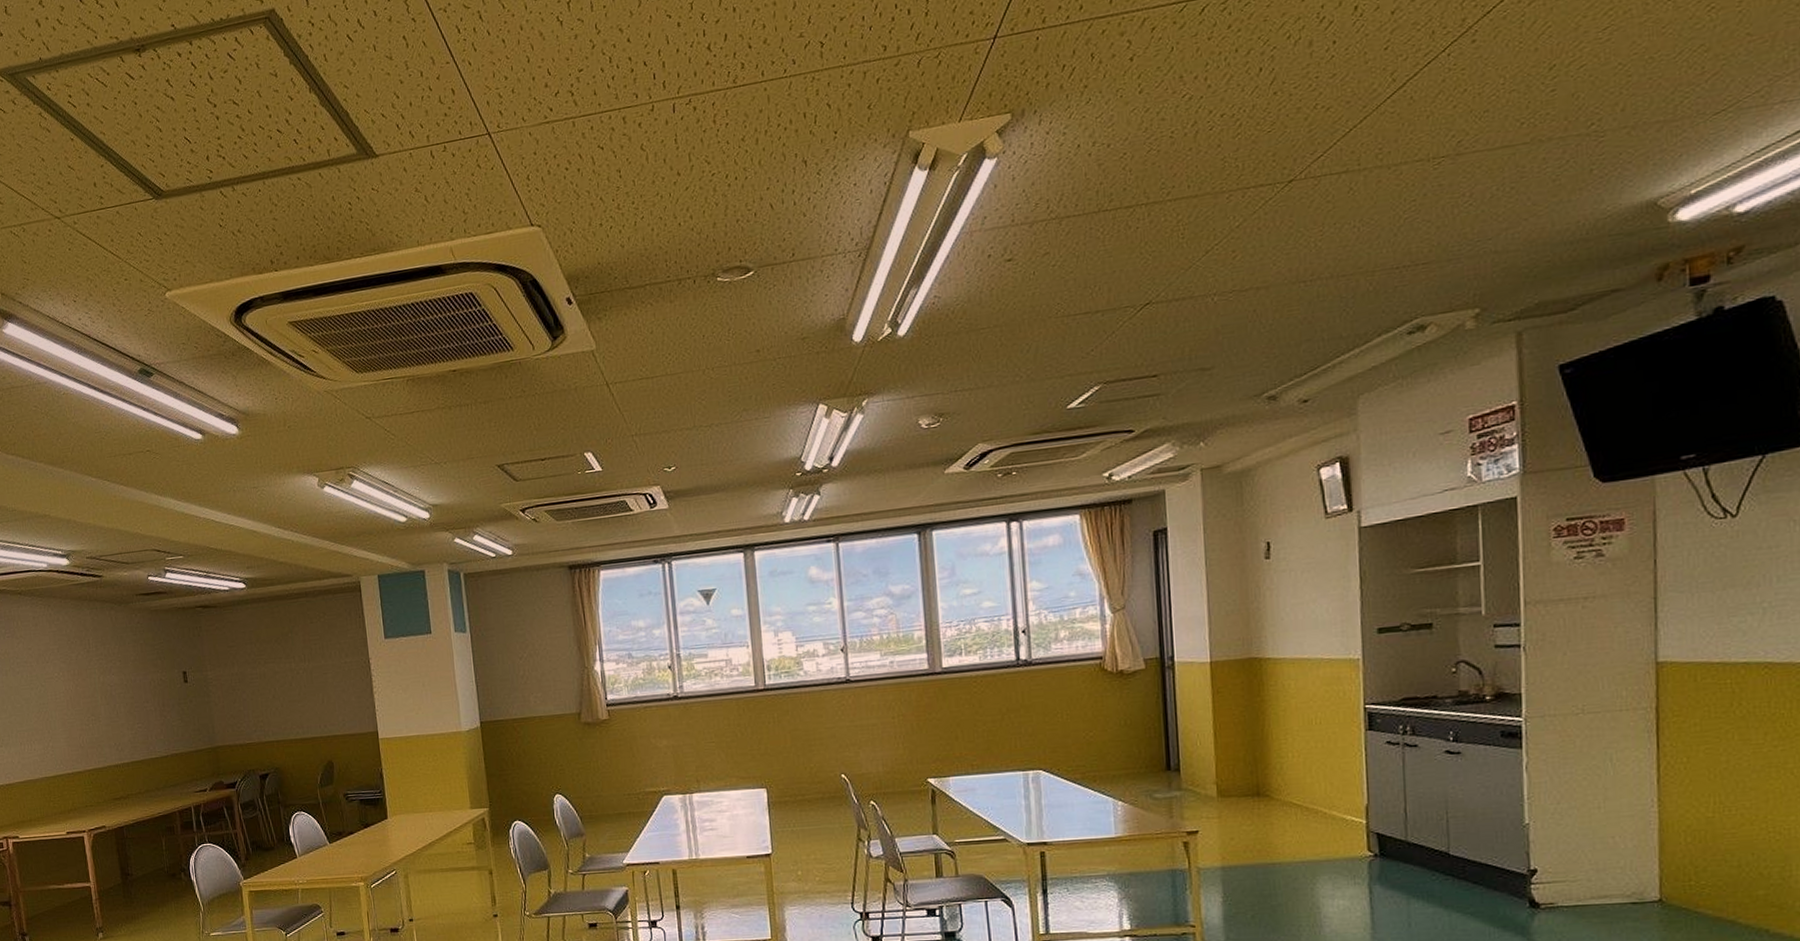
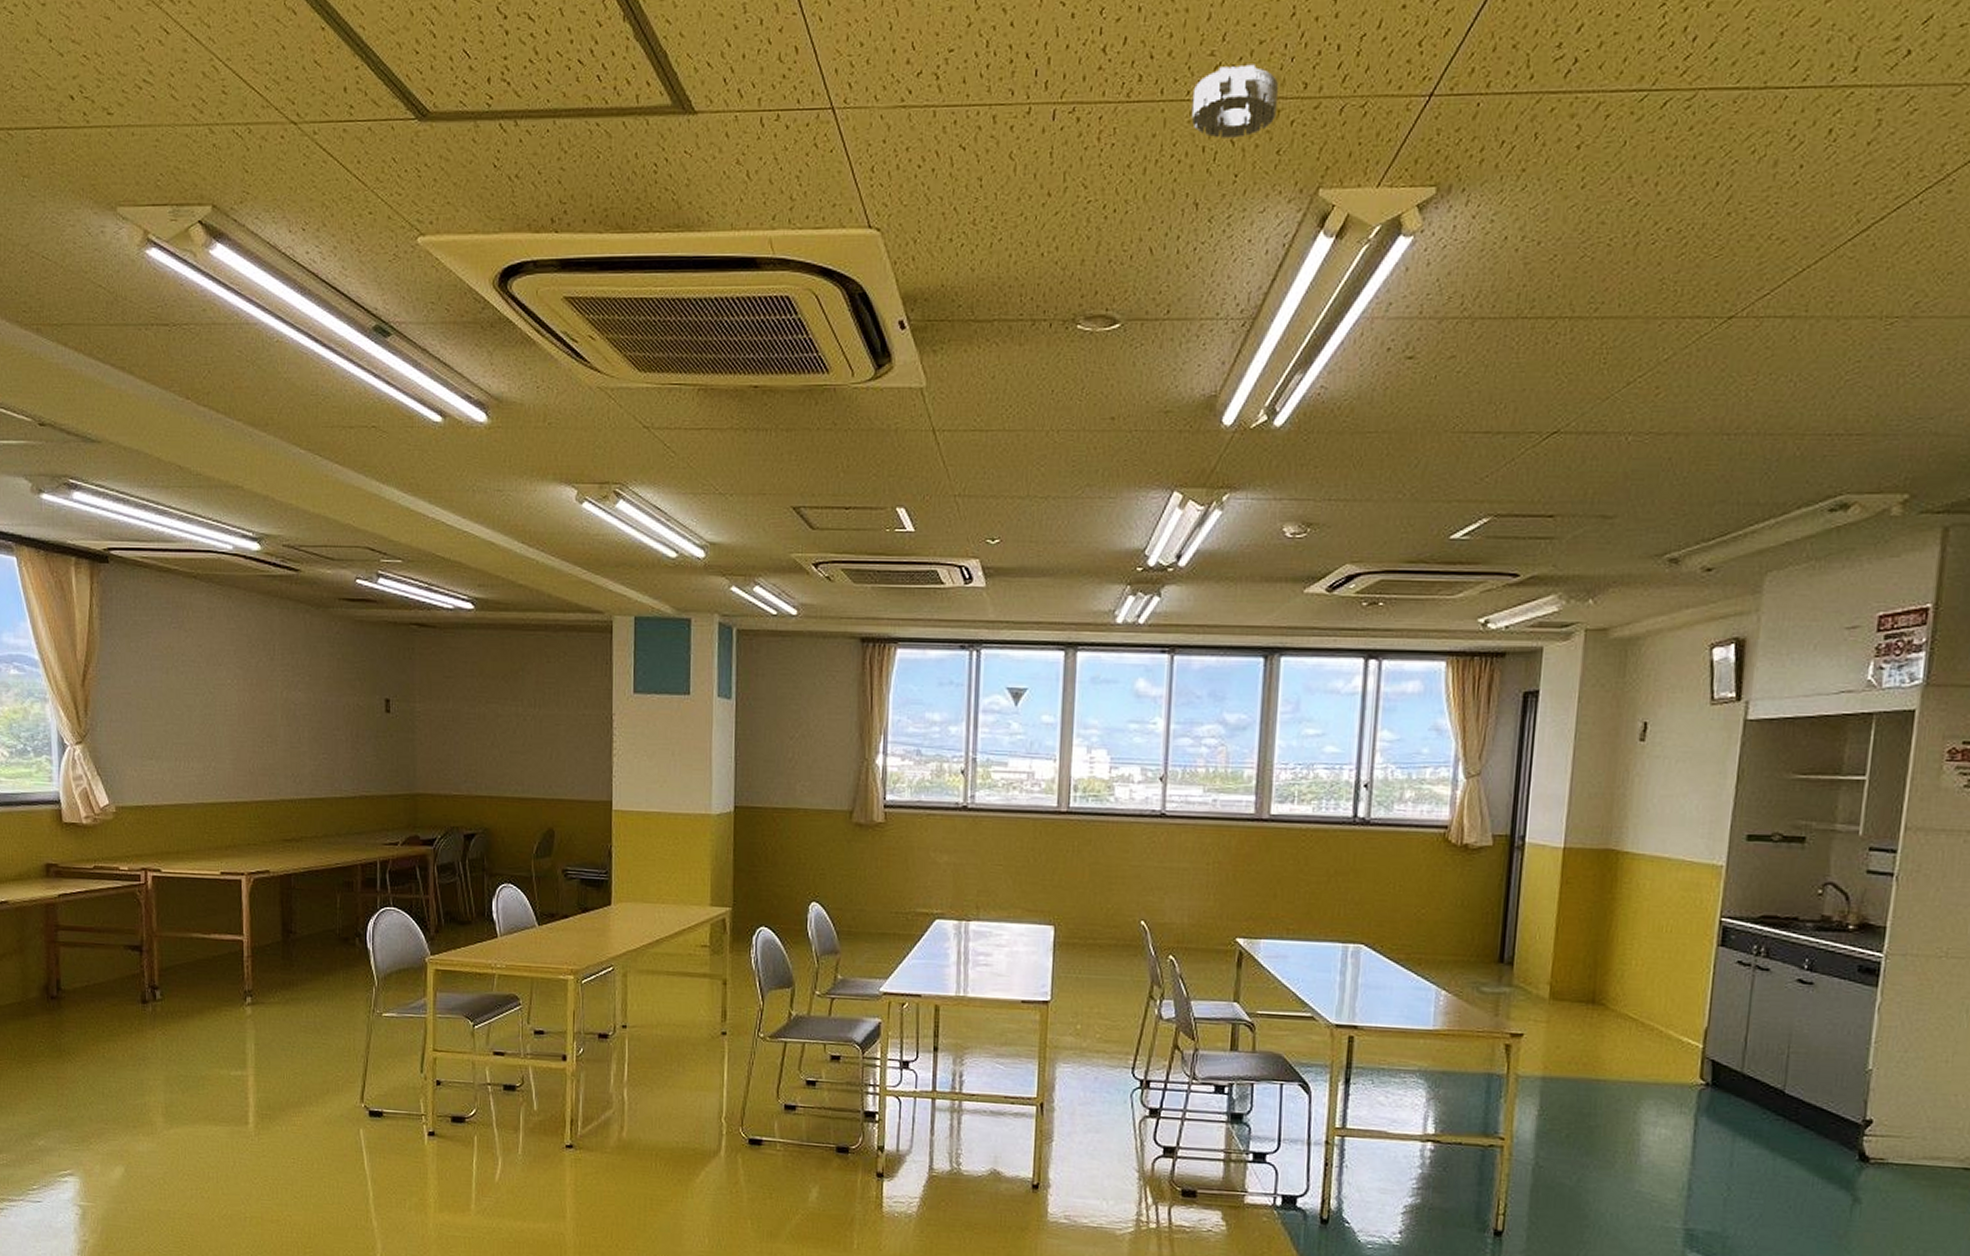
smoke detector: none [790,37,863,105] -> present [1191,64,1278,138]

